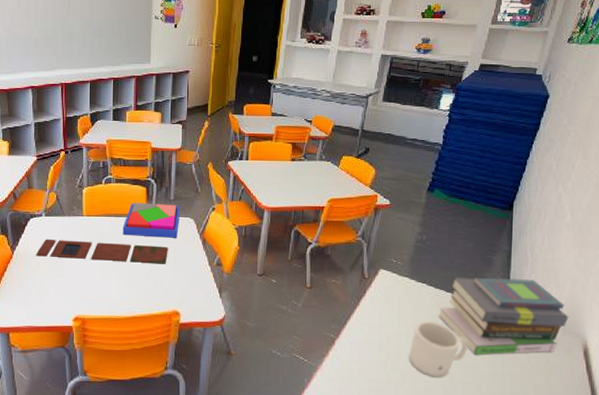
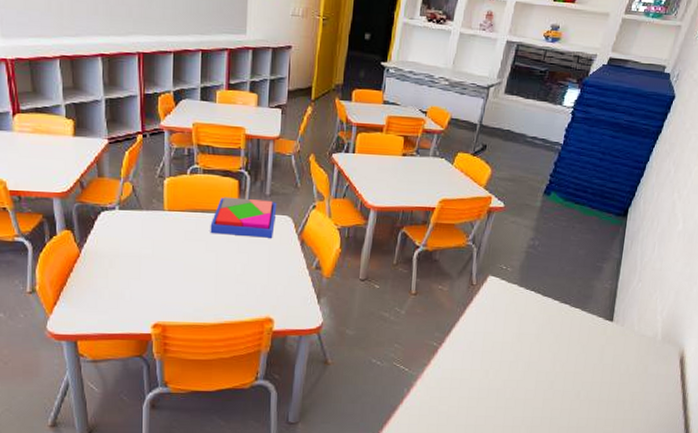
papers: present [35,238,168,264] -> none [107,235,262,267]
mug: present [409,321,468,378] -> none [511,329,571,386]
books: present [439,277,569,356] -> none [544,285,670,364]

